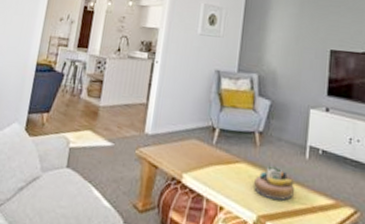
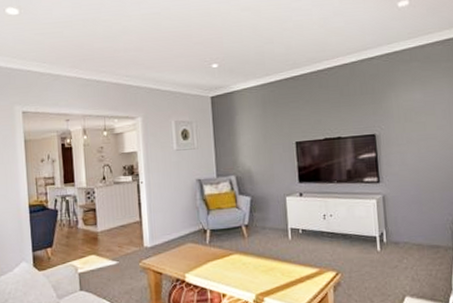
decorative bowl: present [254,165,295,201] -> none [248,250,283,279]

